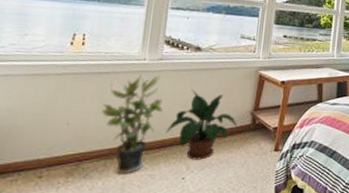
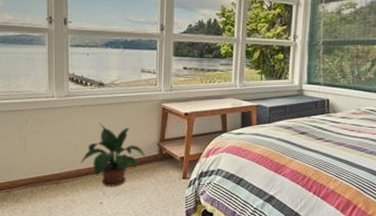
potted plant: present [102,73,163,174] -> none [22,110,75,199]

